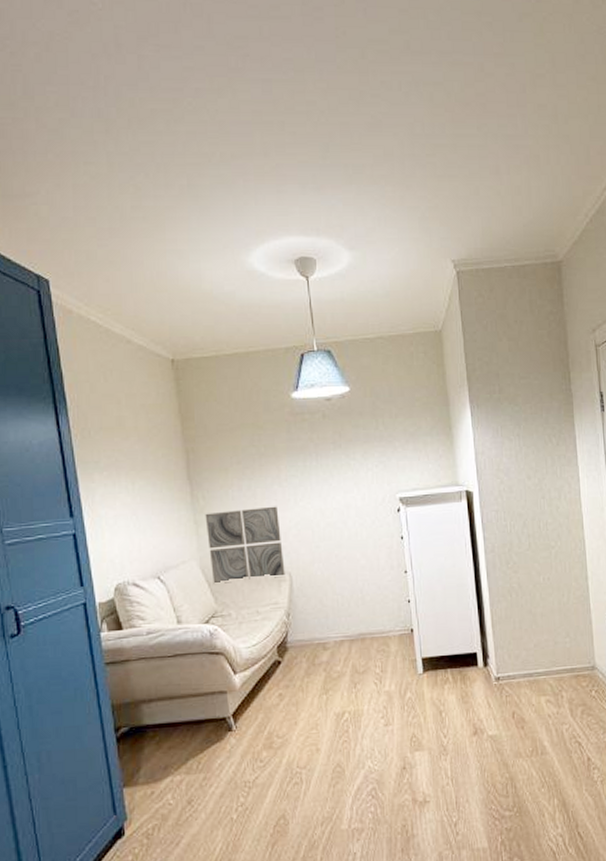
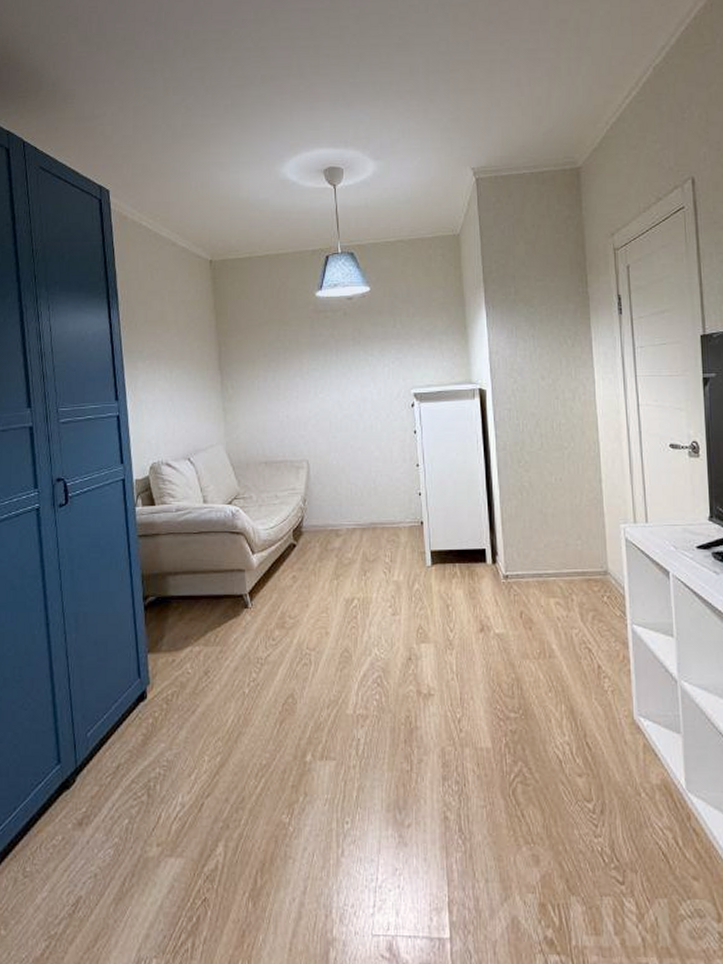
wall art: present [205,506,285,584] -> none [233,397,303,468]

